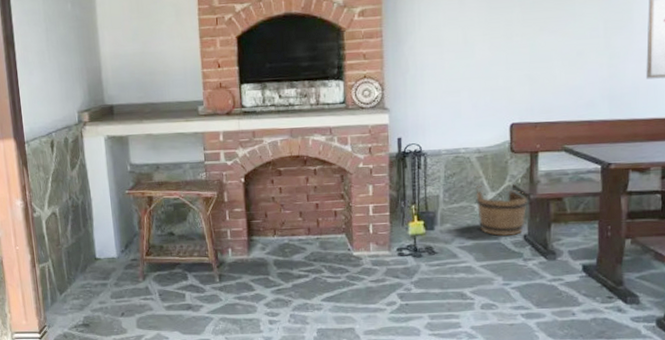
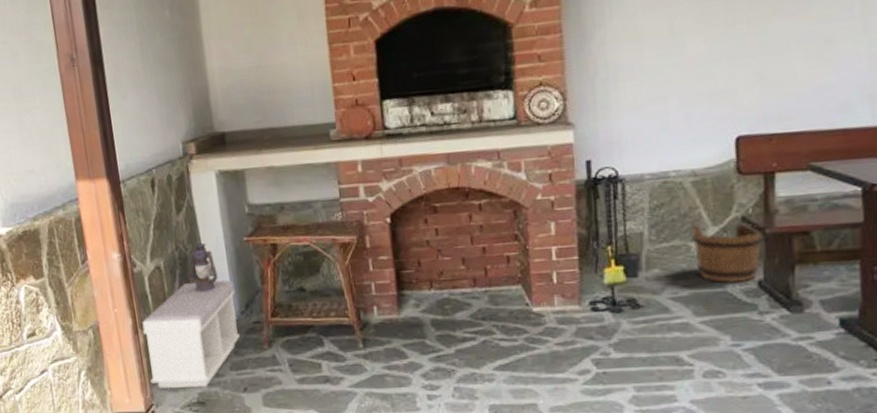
bench: none [39,225,120,312] -> present [142,280,241,388]
lantern: none [78,193,104,234] -> present [187,242,218,292]

